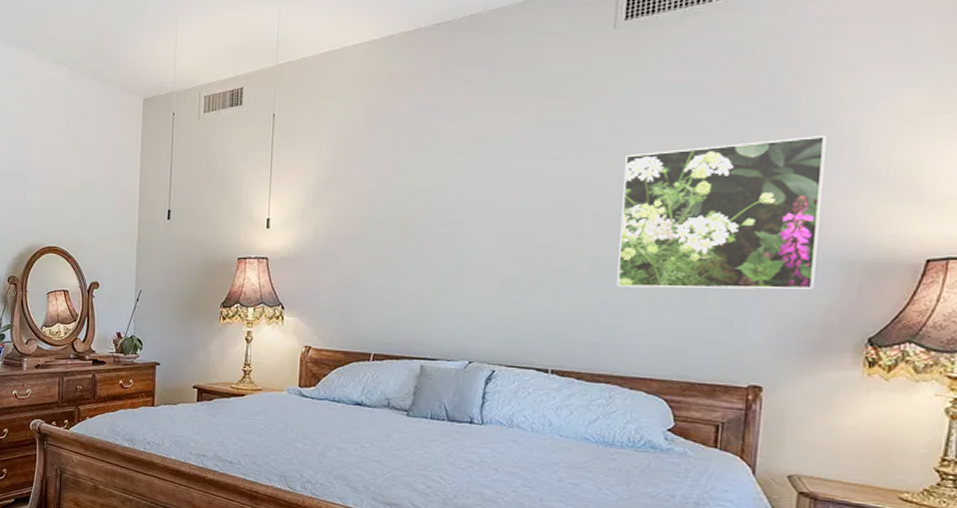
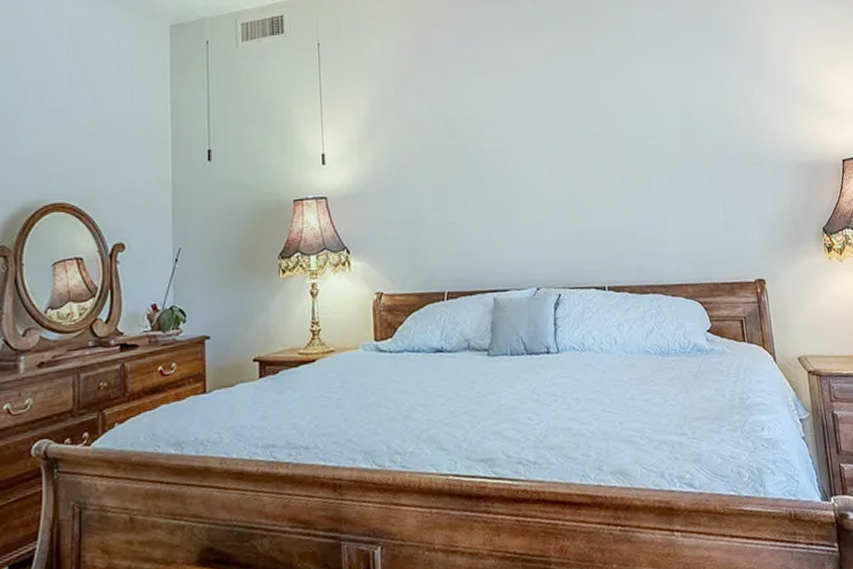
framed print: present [617,136,827,290] -> none [632,64,780,200]

